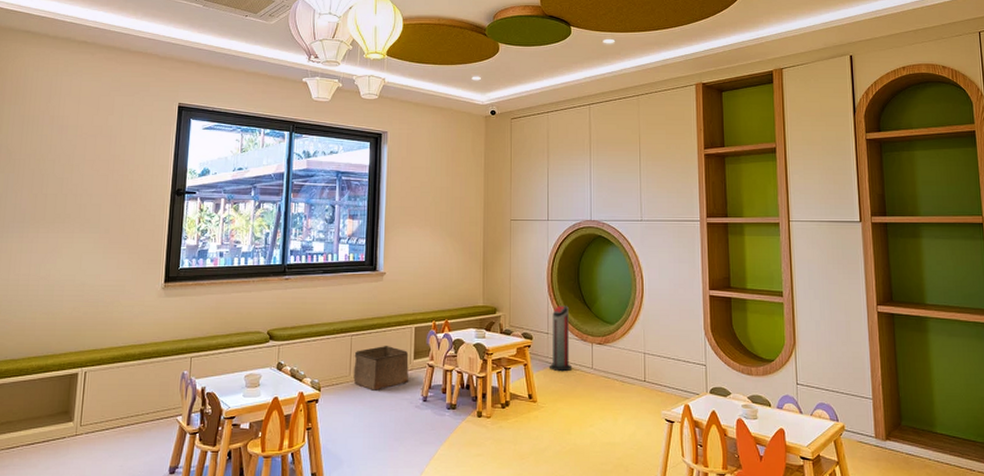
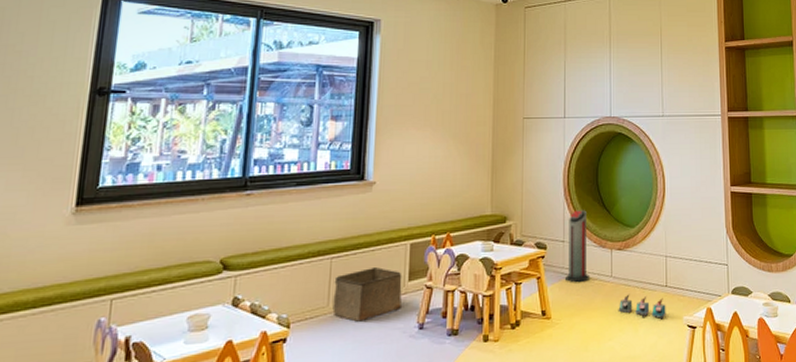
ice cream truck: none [598,385,644,412] -> present [618,294,666,320]

